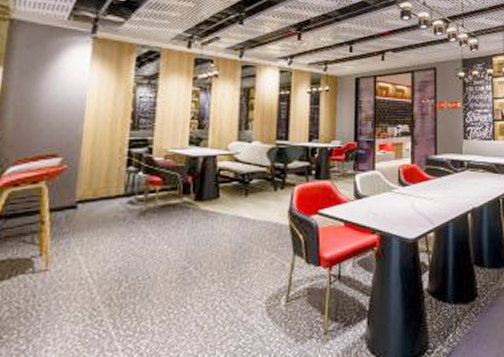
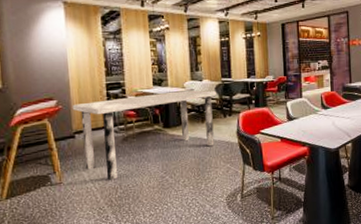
dining table: none [80,152,267,269] -> present [72,89,216,180]

